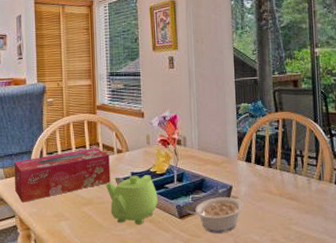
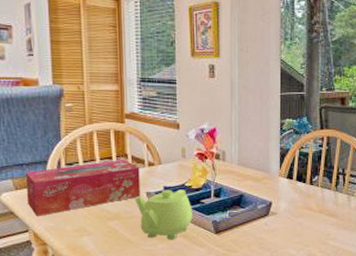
legume: present [186,197,243,233] -> none [223,213,282,248]

